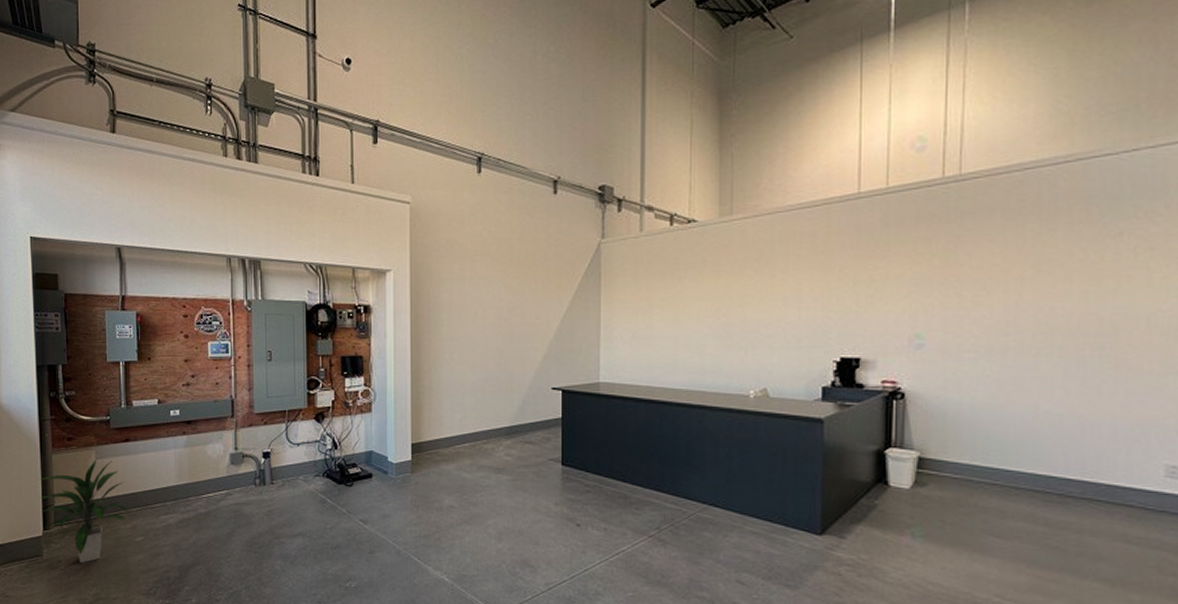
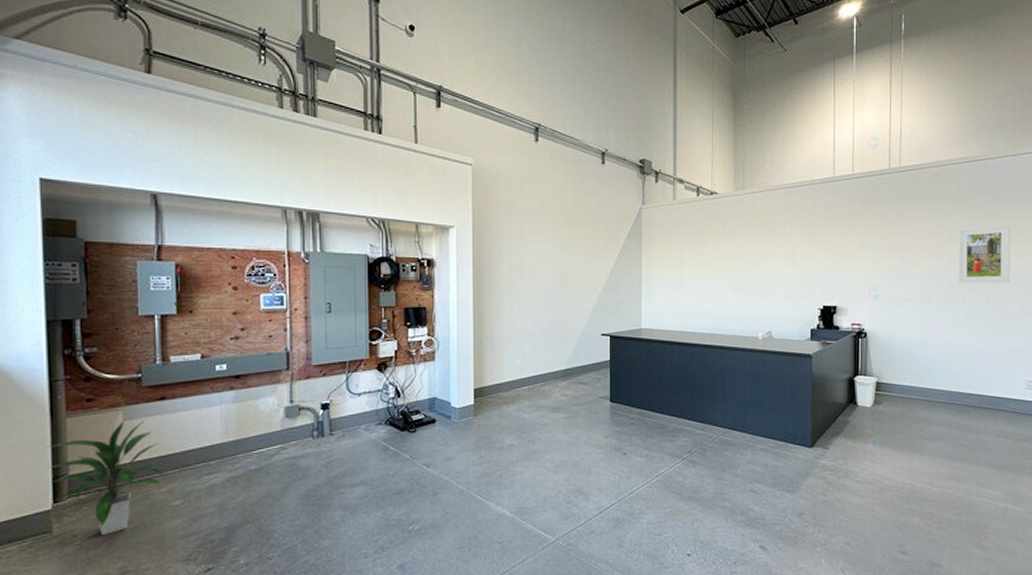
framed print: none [1052,246,1144,329] -> present [958,225,1011,284]

